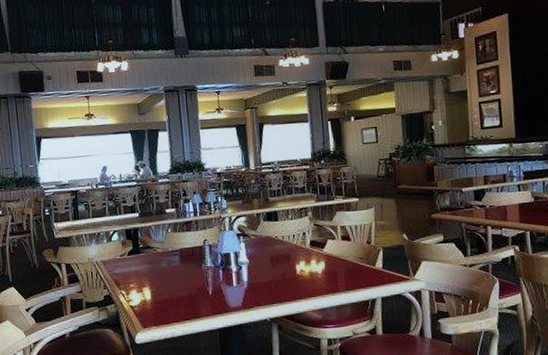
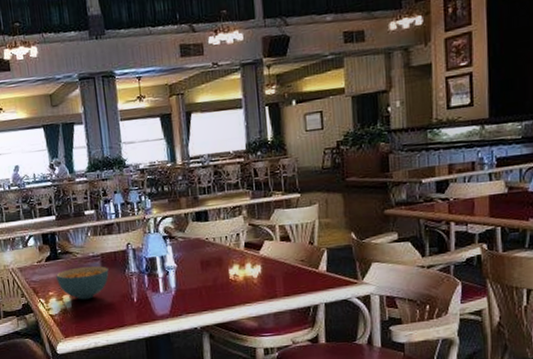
cereal bowl: none [137,260,187,292] -> present [56,266,109,300]

